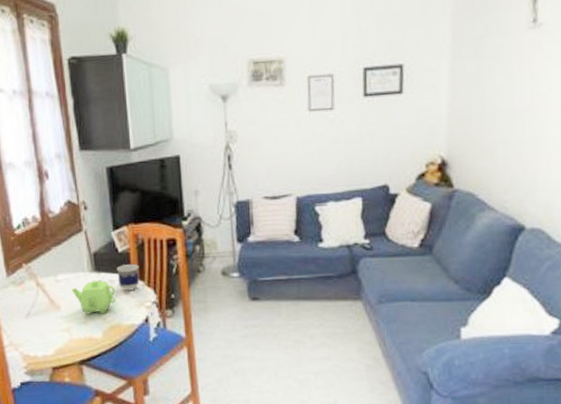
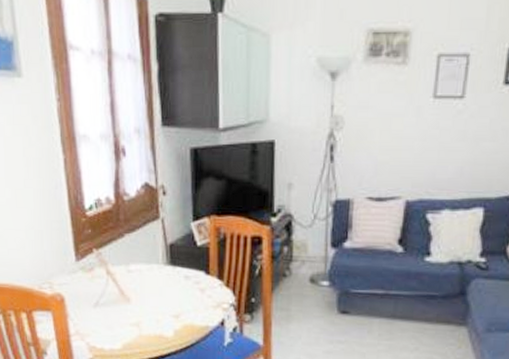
teapot: present [71,280,116,315] -> none [143,274,191,312]
cup: present [117,264,140,291] -> none [194,260,219,290]

